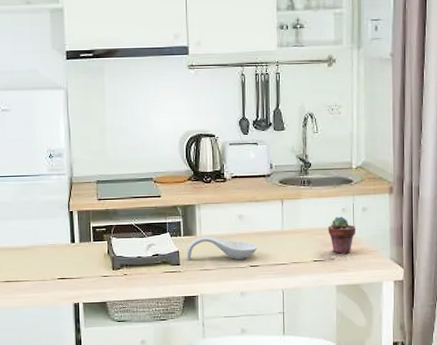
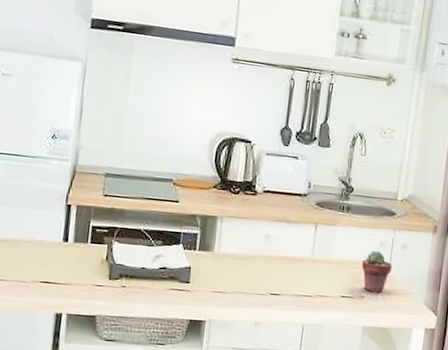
spoon rest: present [186,236,258,261] -> none [198,253,282,285]

